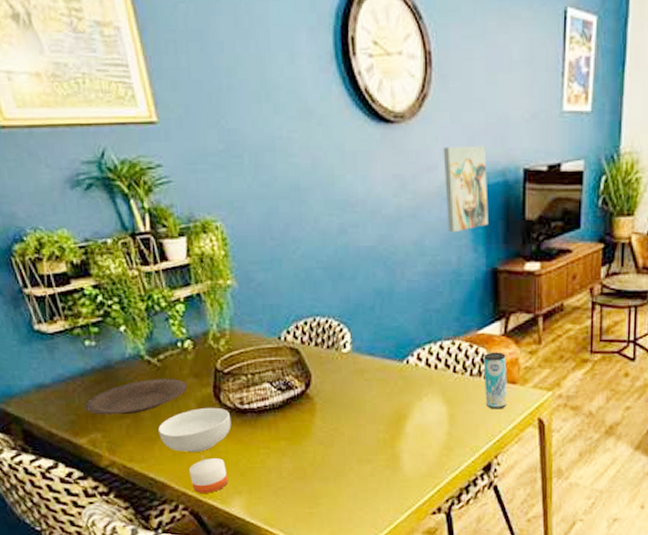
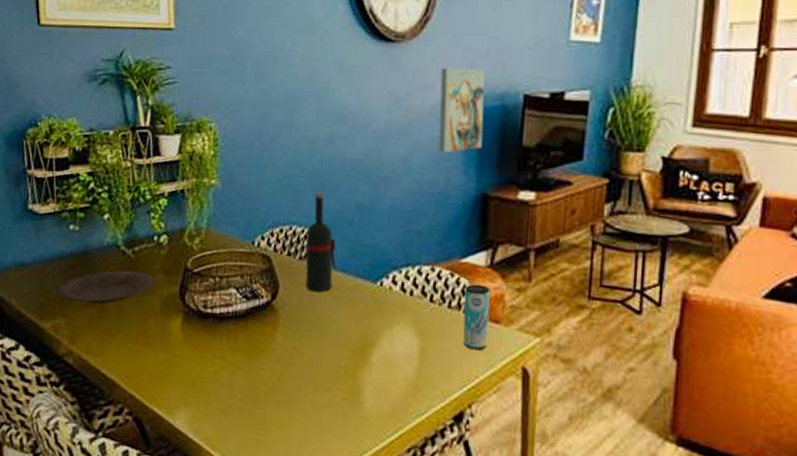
cereal bowl: present [157,407,231,453] -> none [119,306,192,353]
candle: present [188,458,229,493] -> none [140,361,179,400]
wine bottle: none [331,282,365,376] -> present [305,192,338,292]

